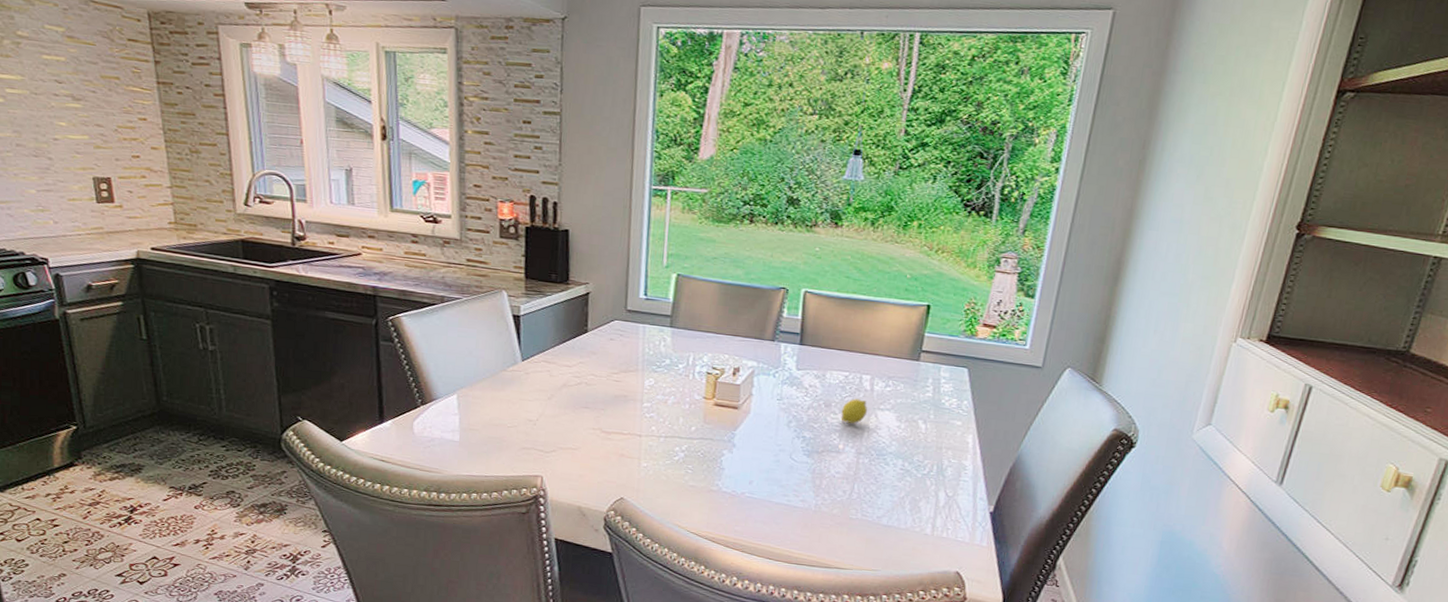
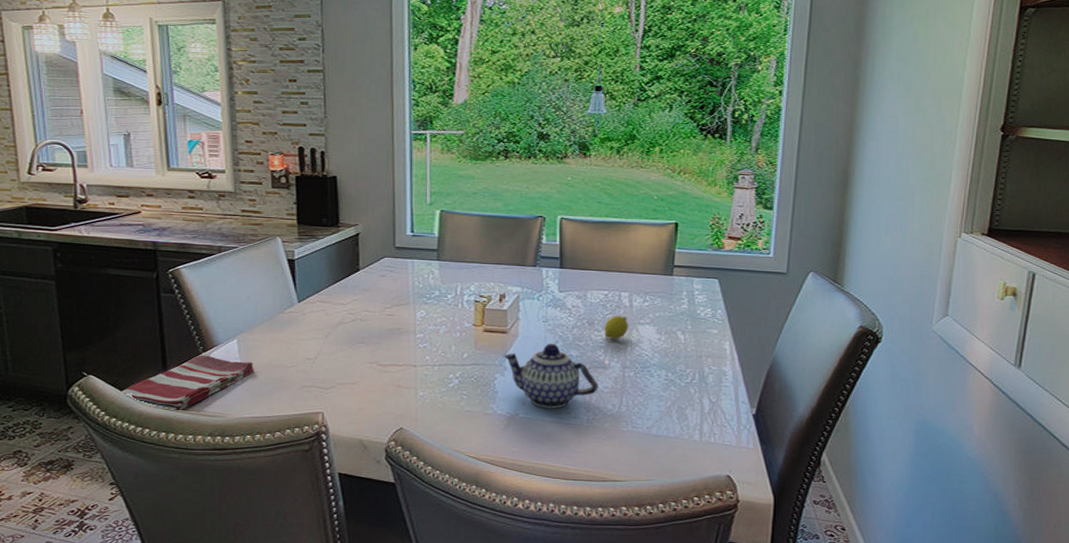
dish towel: none [334,408,474,465] -> present [119,355,255,412]
teapot: none [732,422,830,491] -> present [502,343,598,409]

